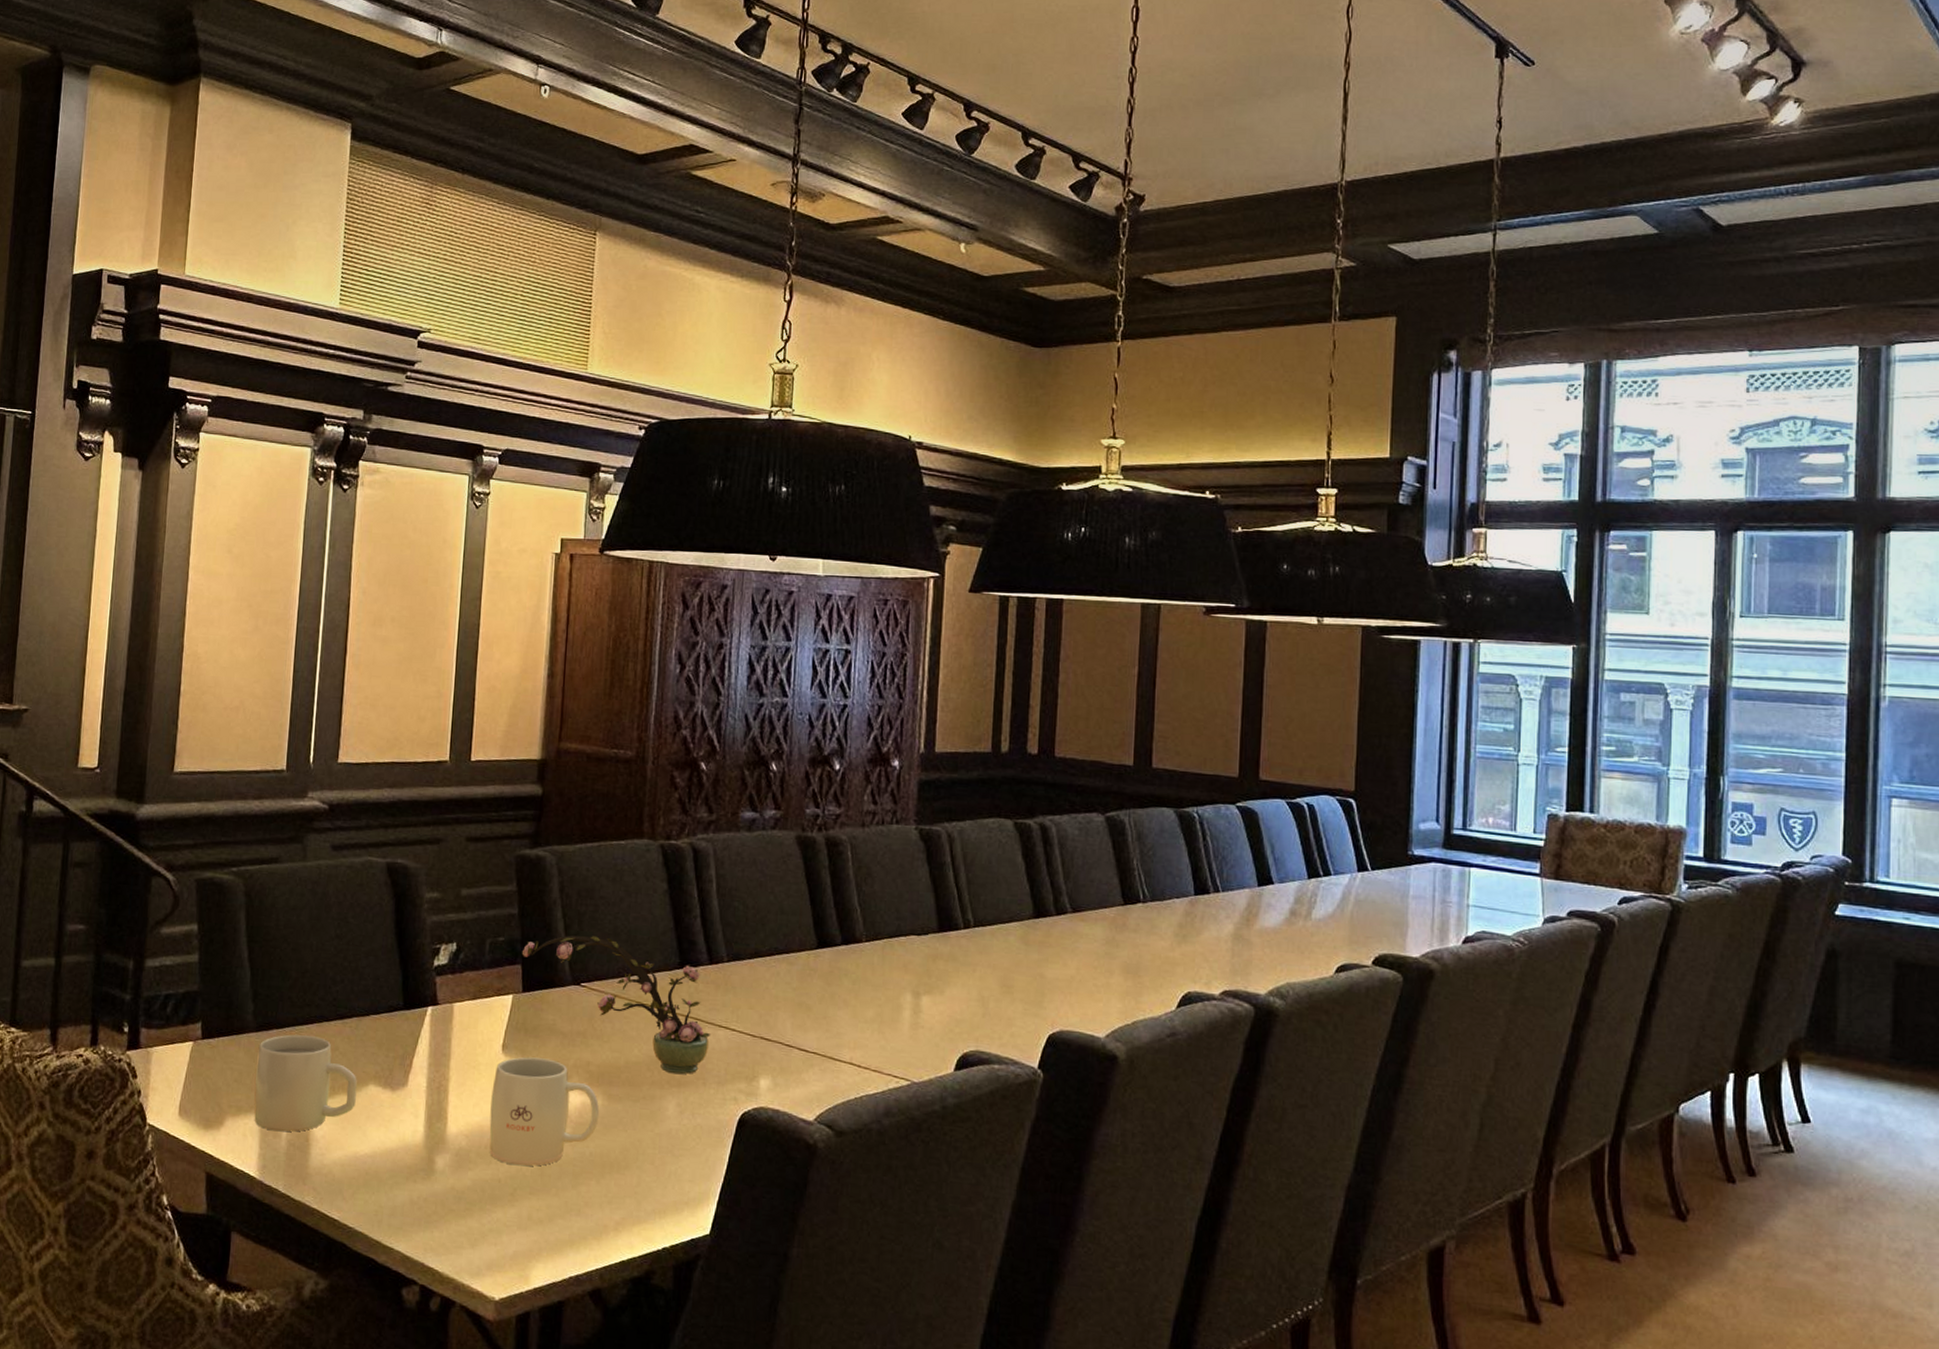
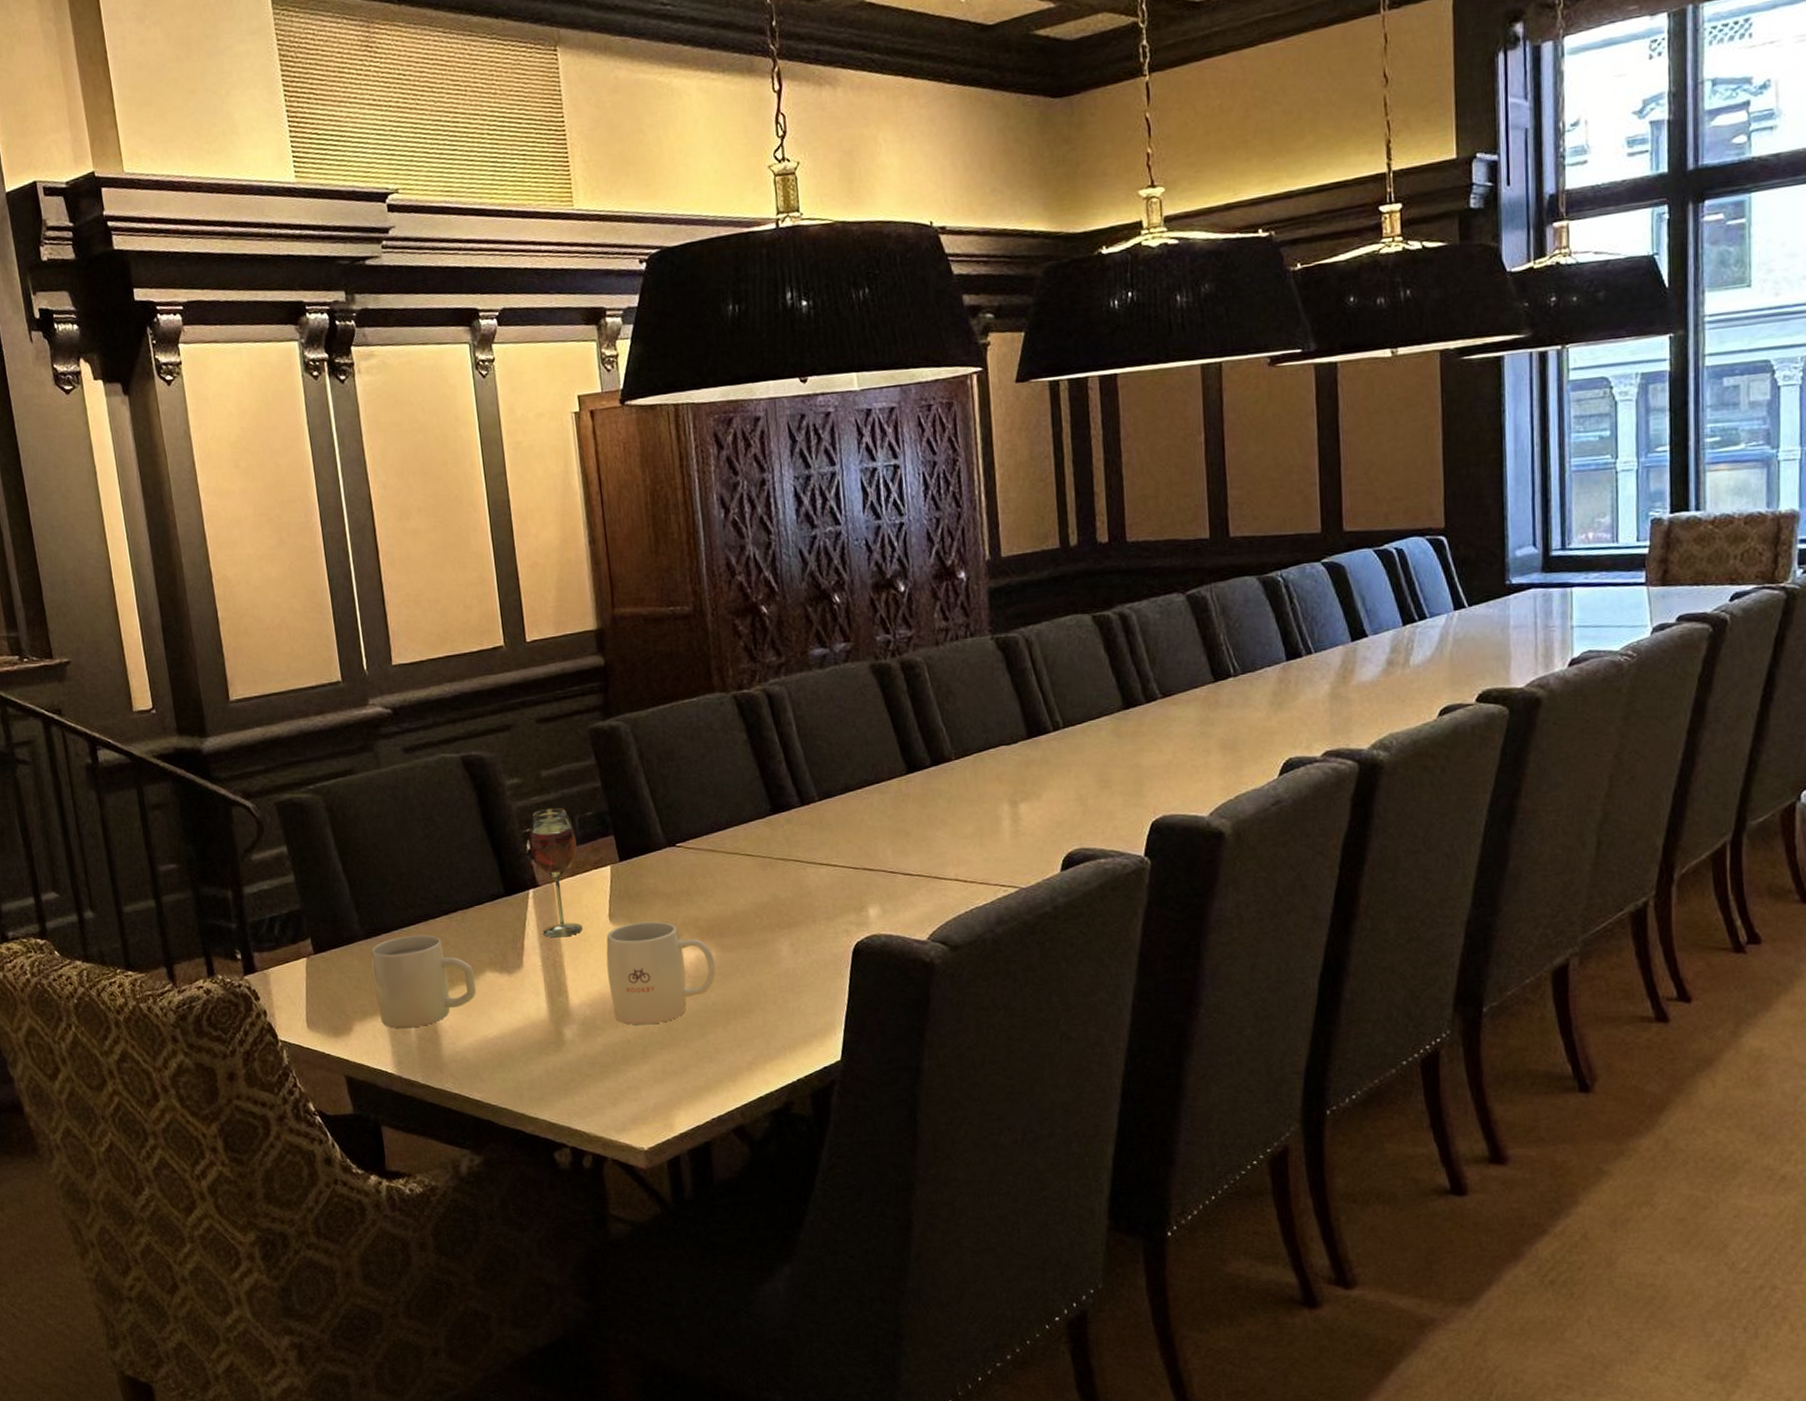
wineglass: none [434,927,484,1061] -> present [528,807,583,938]
flower arrangement: present [521,935,711,1075] -> none [612,795,814,917]

